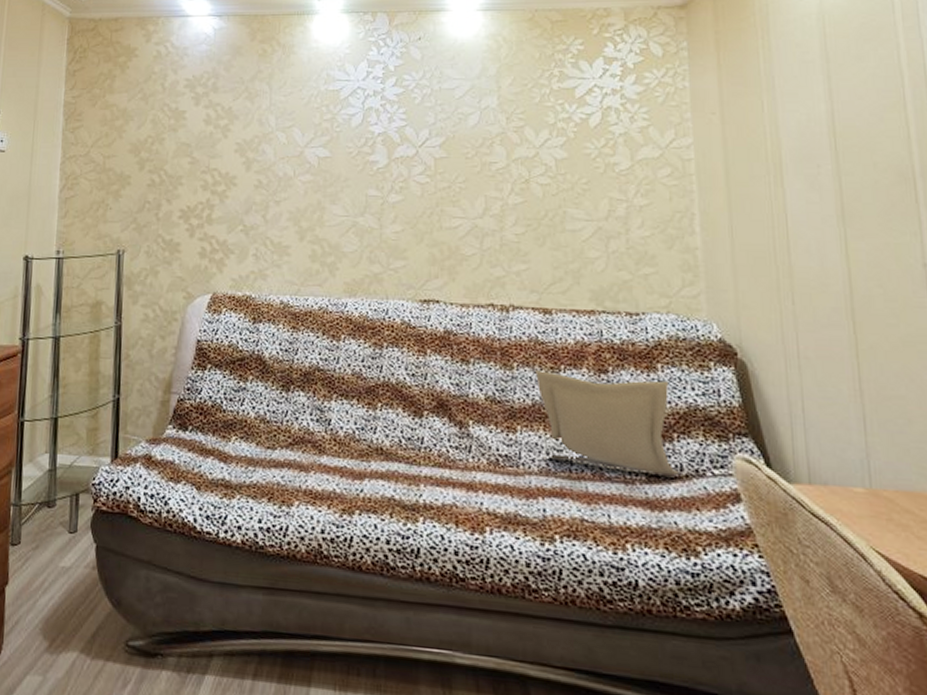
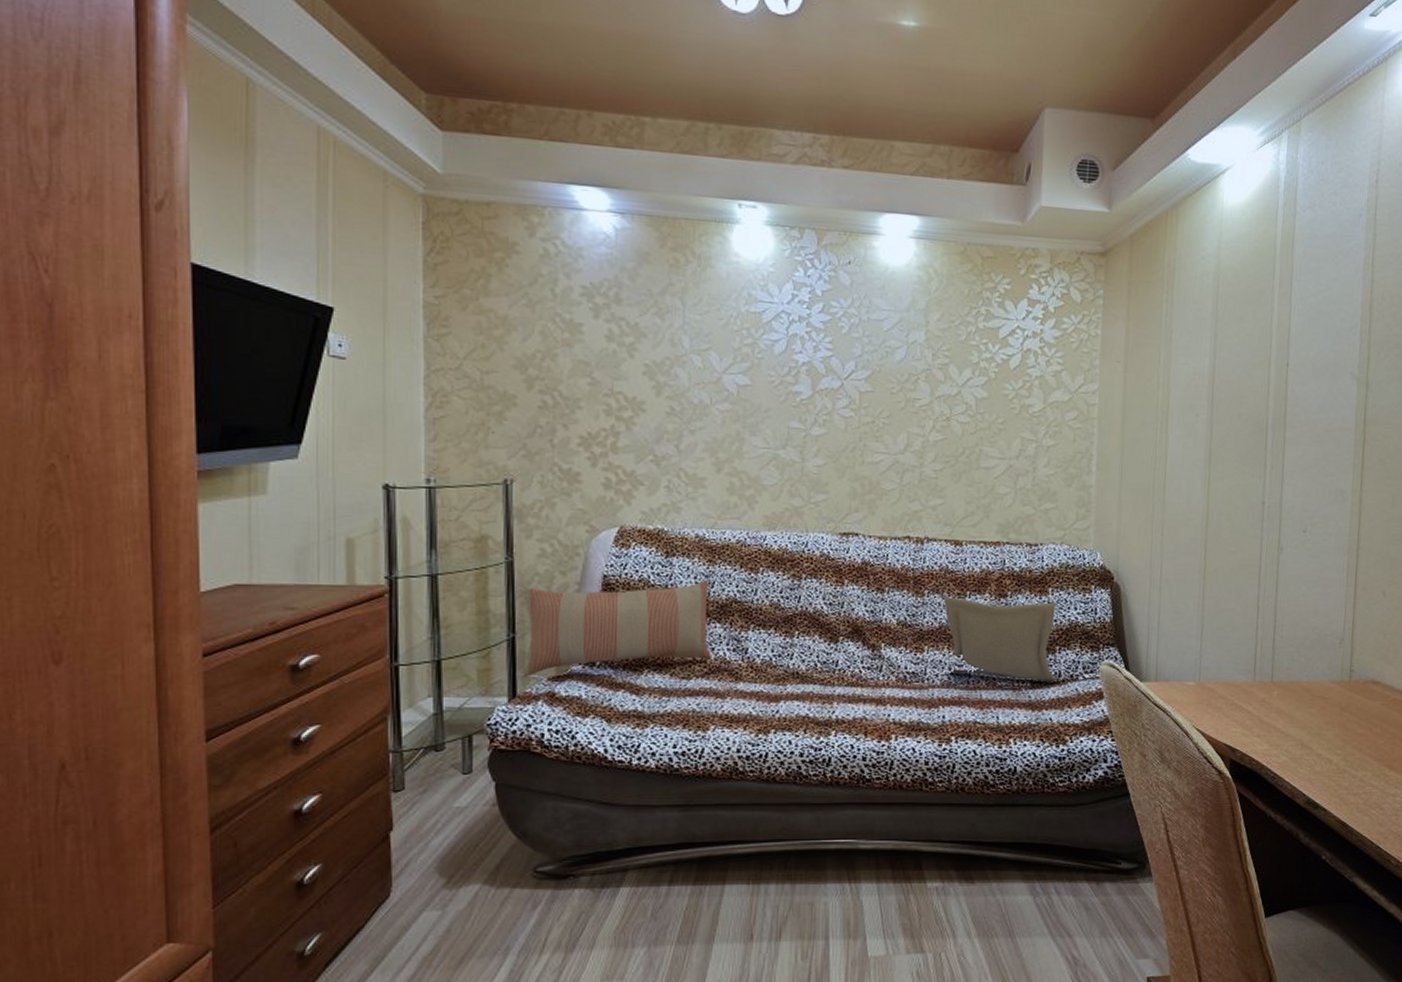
pillow: none [124,346,295,439] -> present [522,579,711,678]

